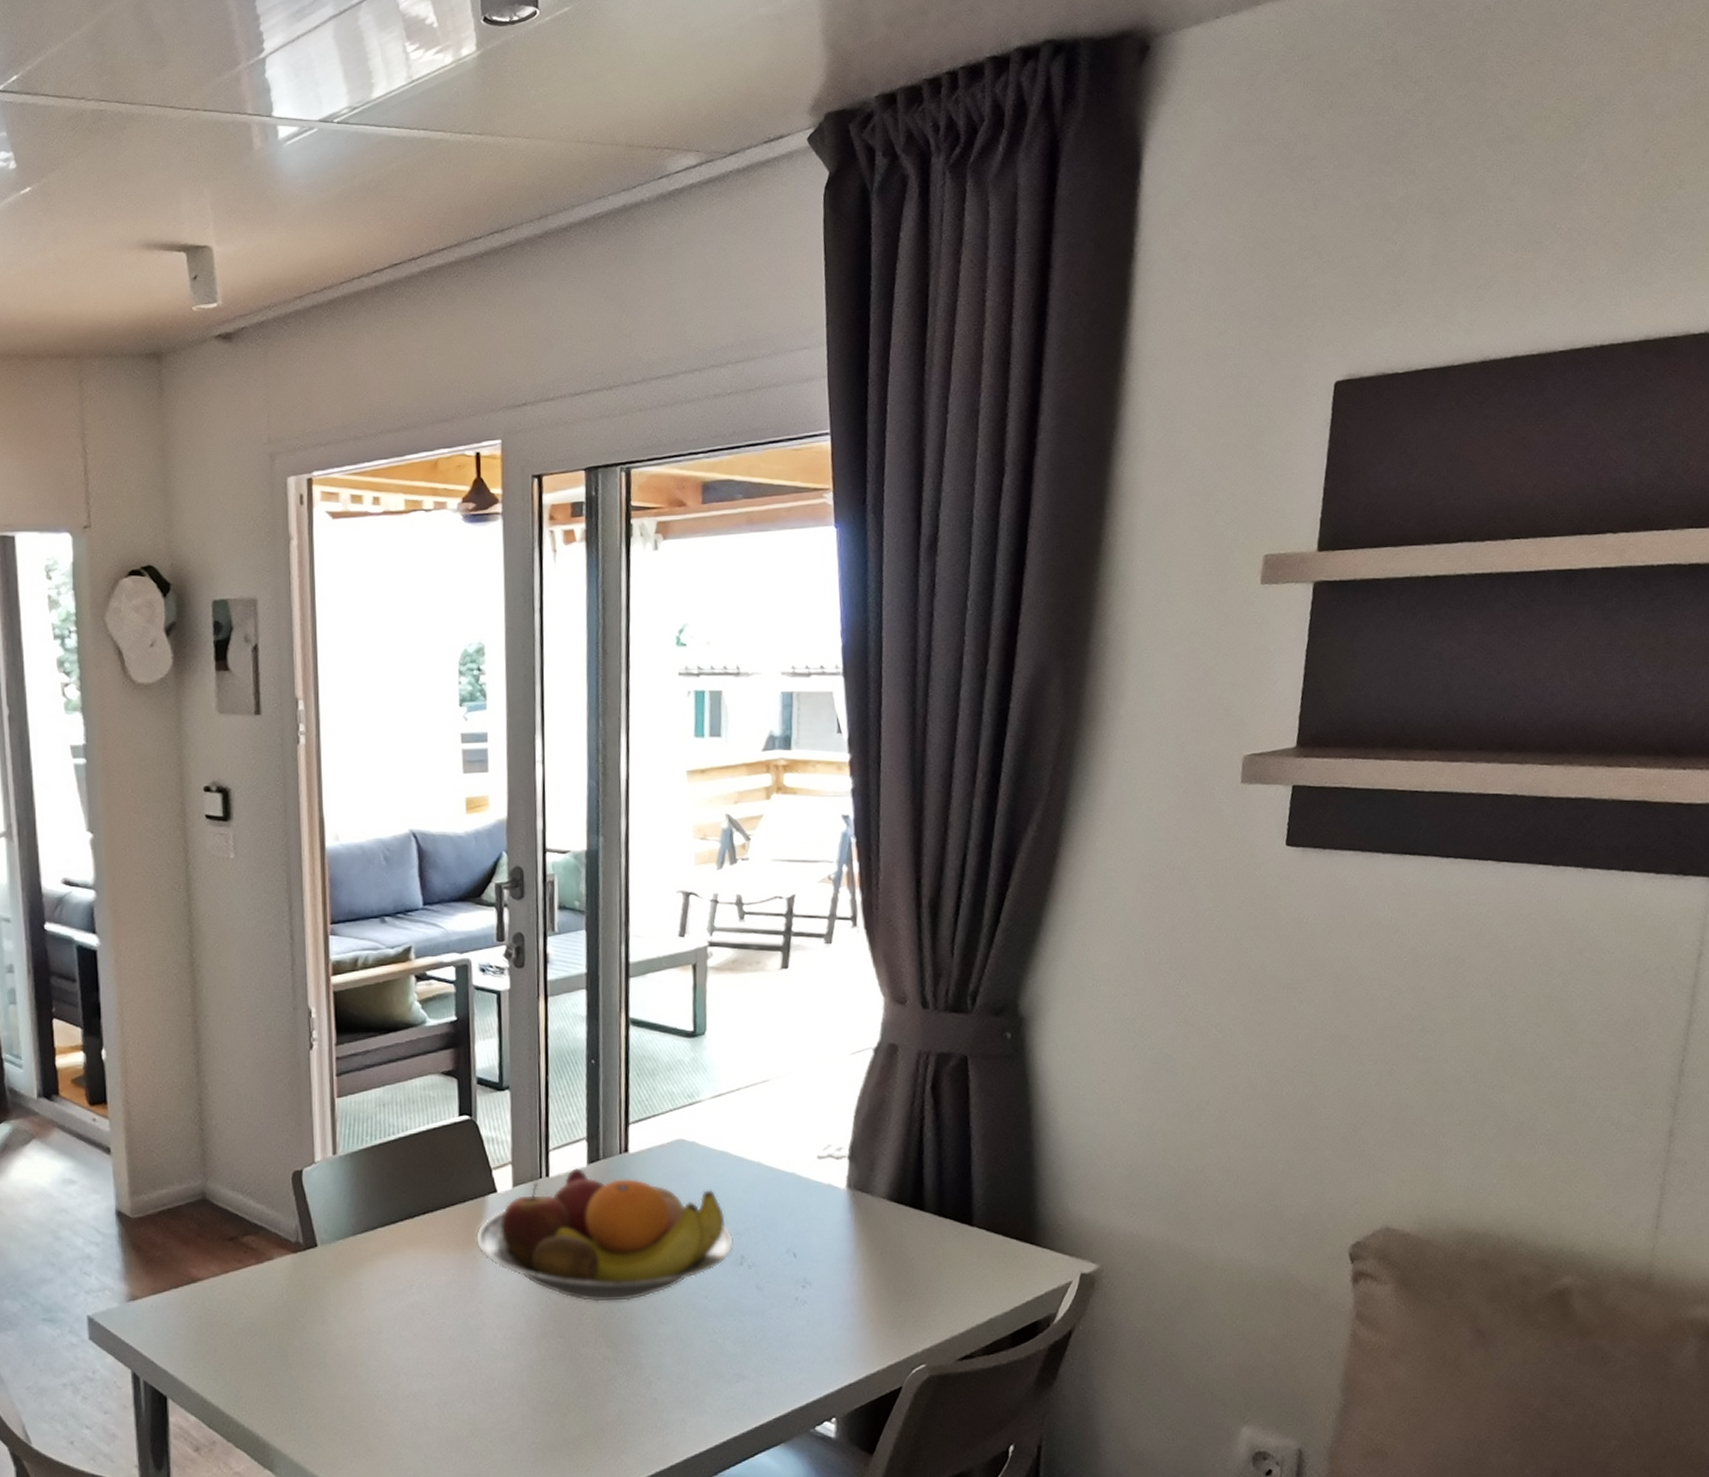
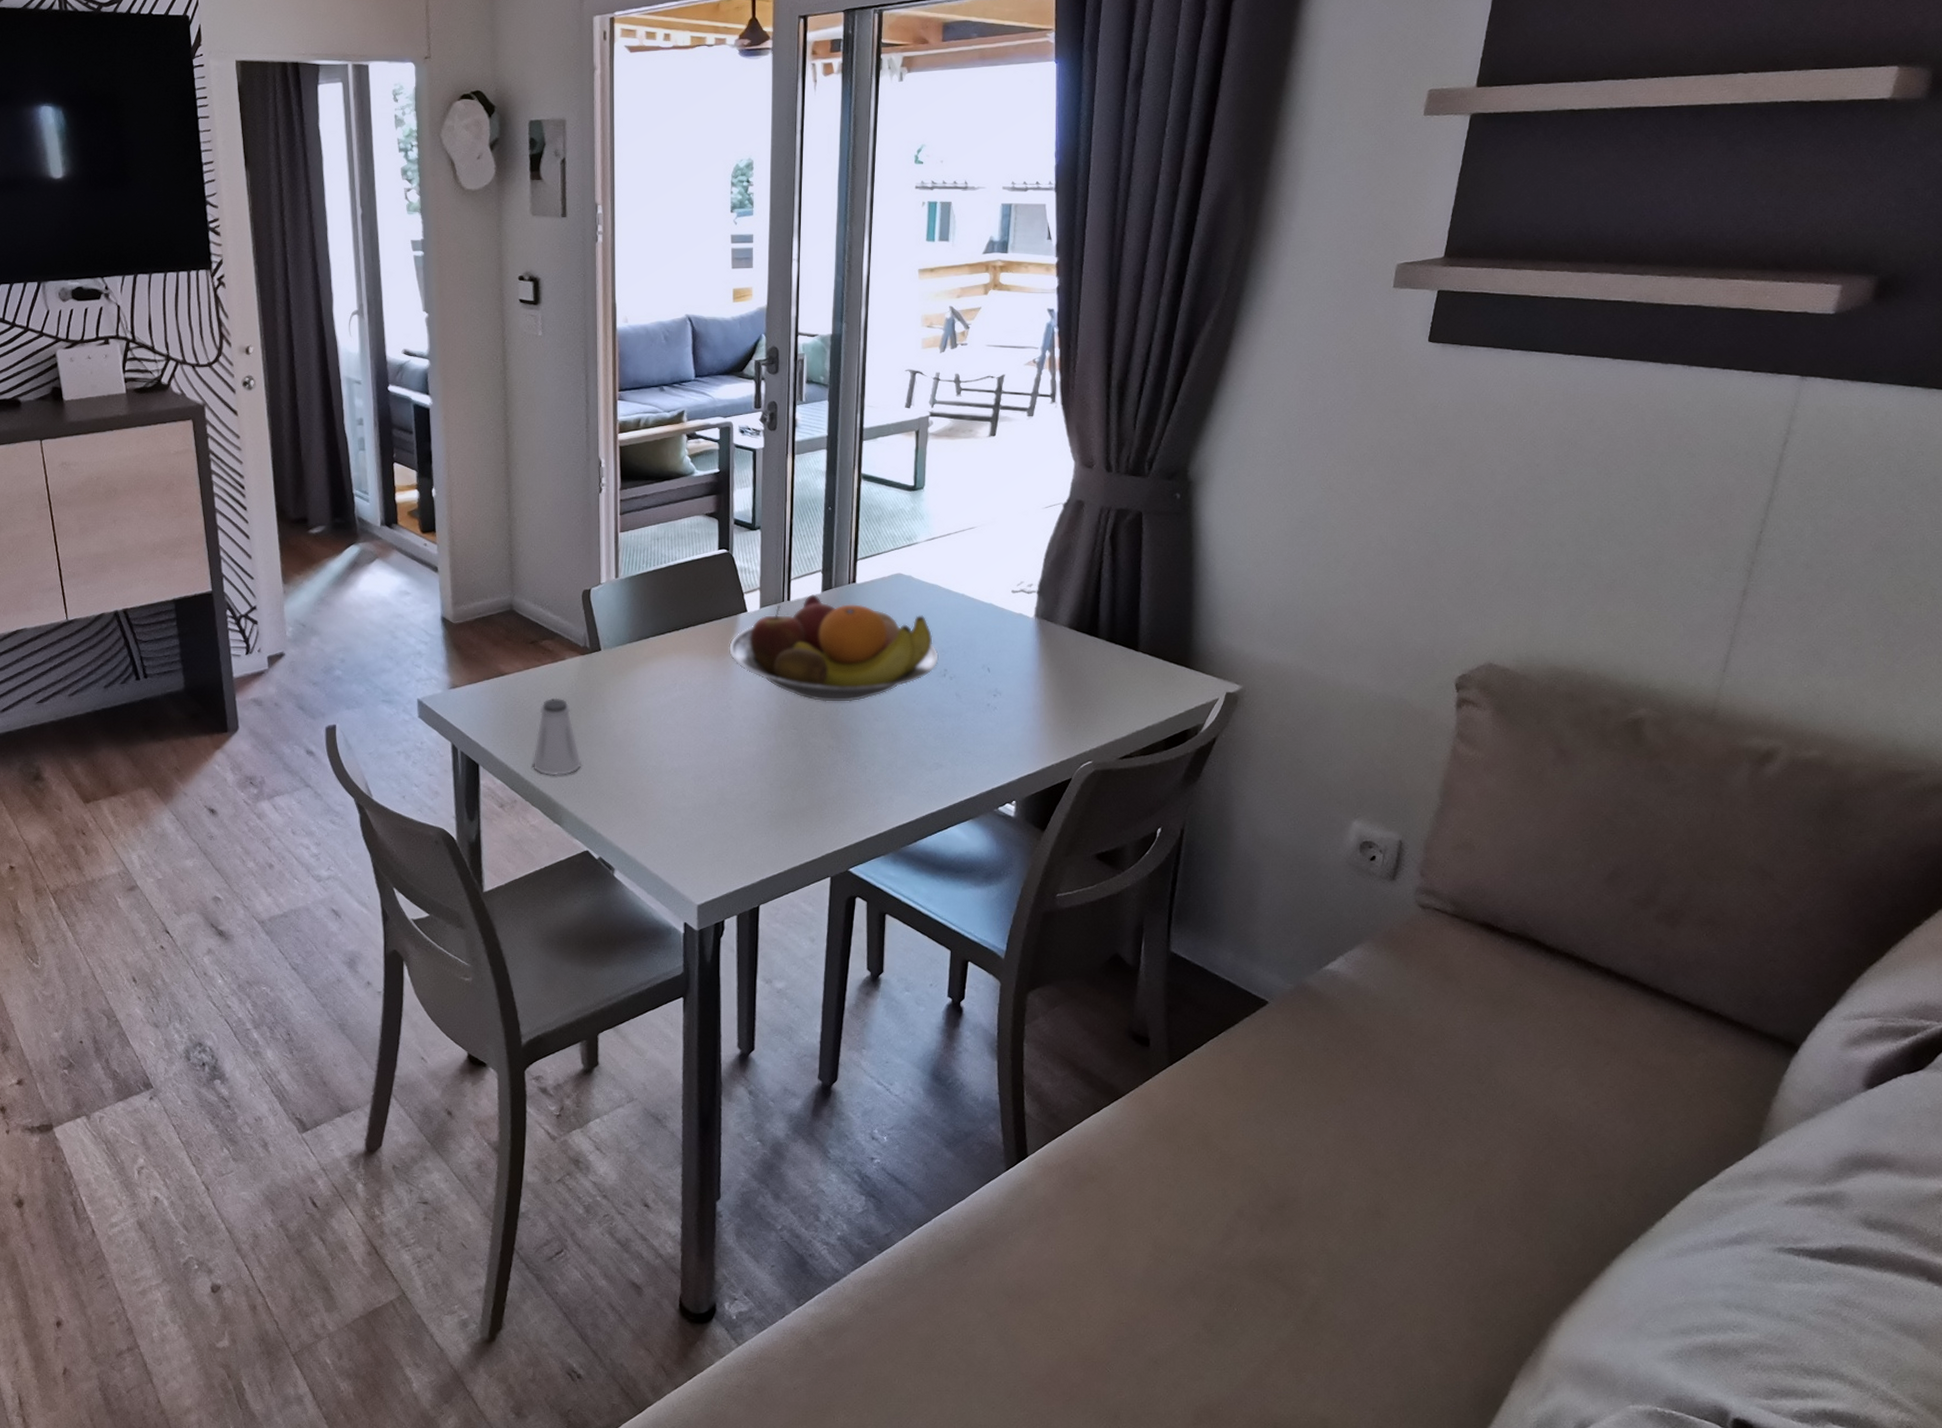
saltshaker: none [235,1308,297,1408] -> present [533,697,582,776]

